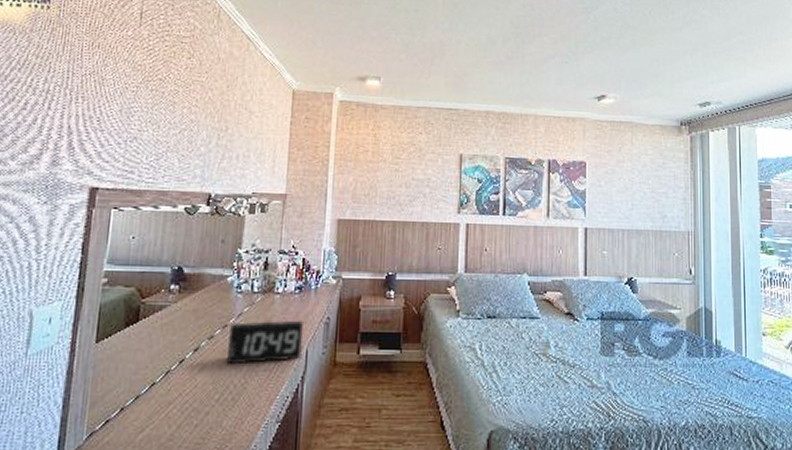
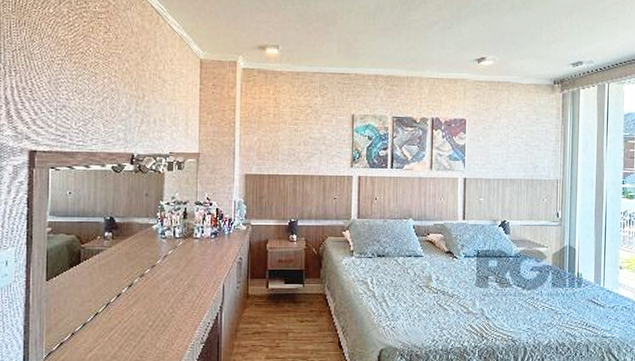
alarm clock: present [227,320,304,365] -> none [156,260,220,298]

